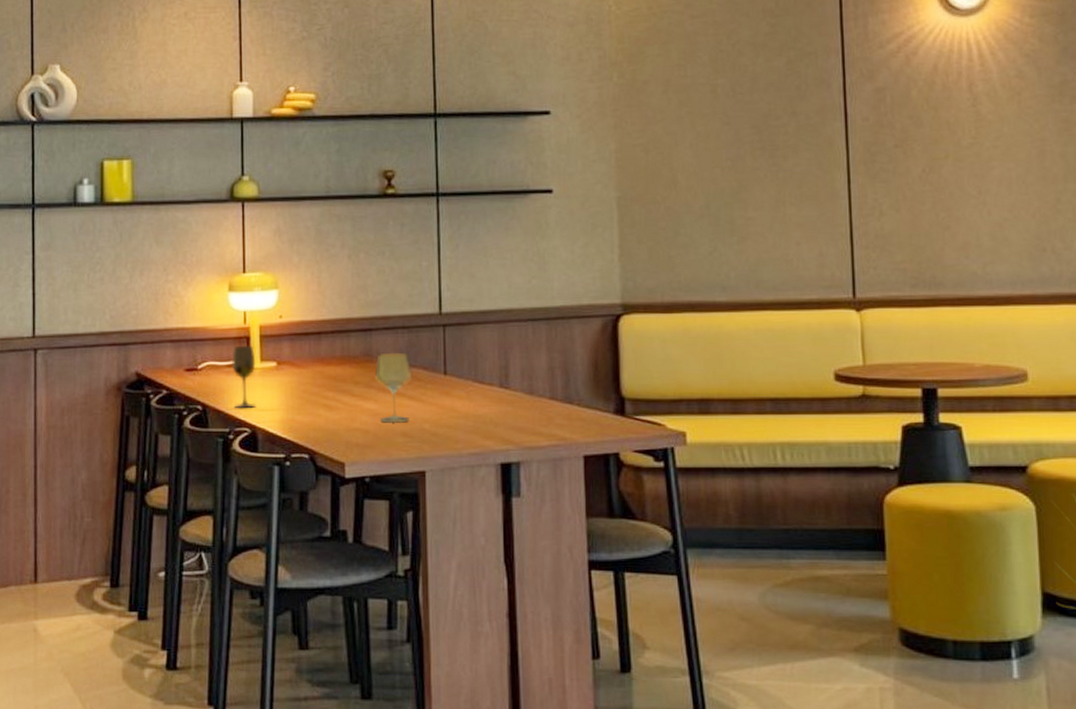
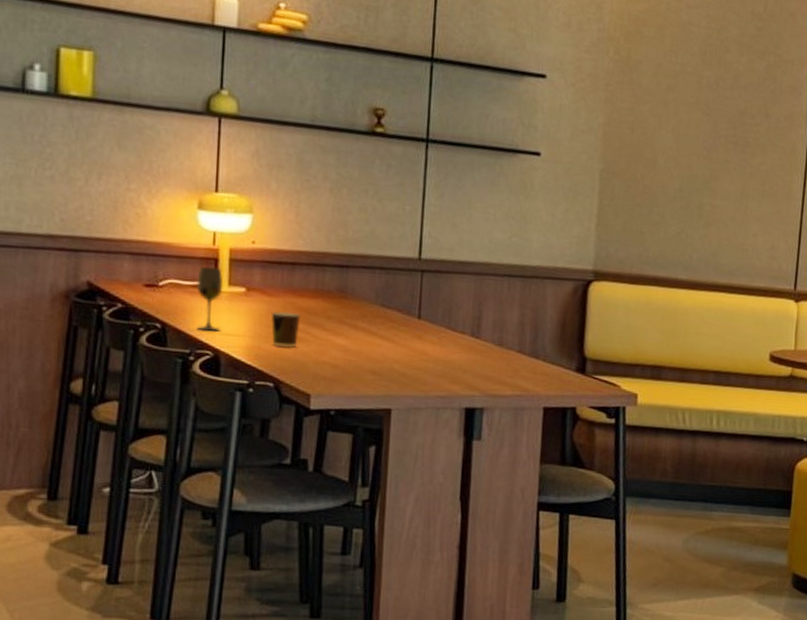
mug: none [303,382,330,418] -> present [271,311,301,348]
wine glass: present [374,352,413,423] -> none [347,291,387,361]

